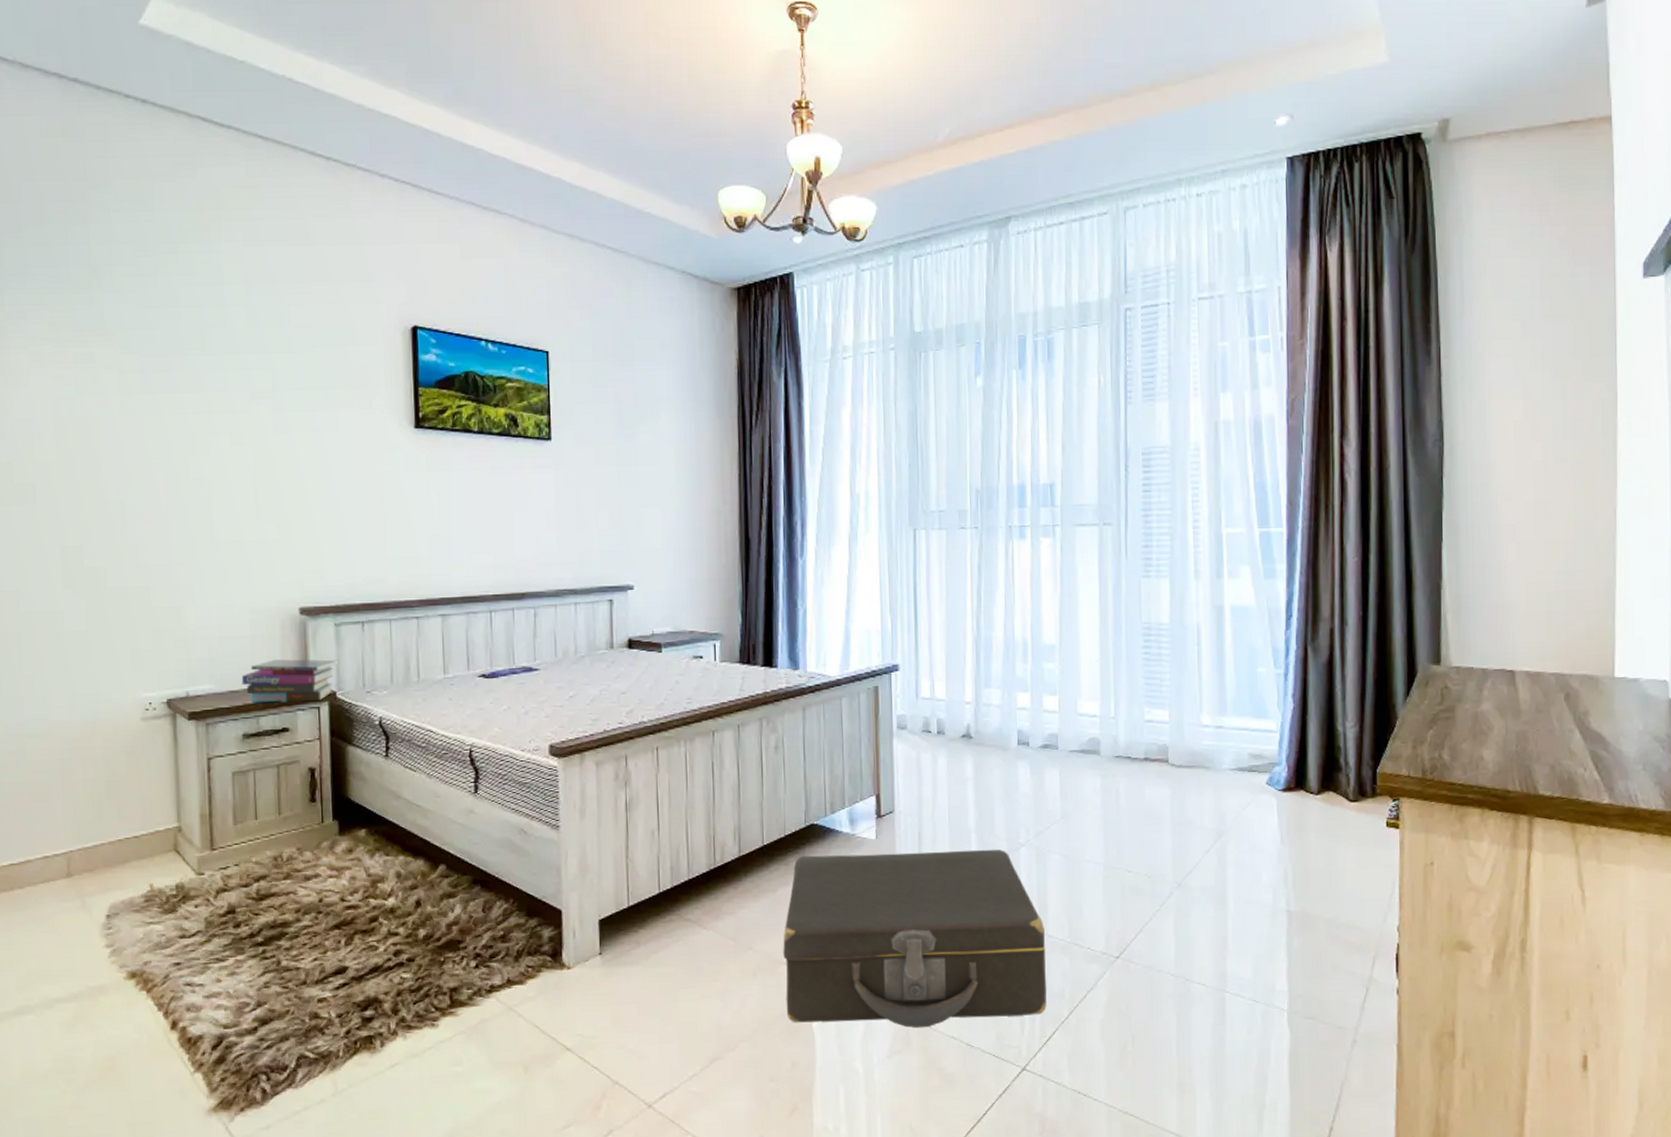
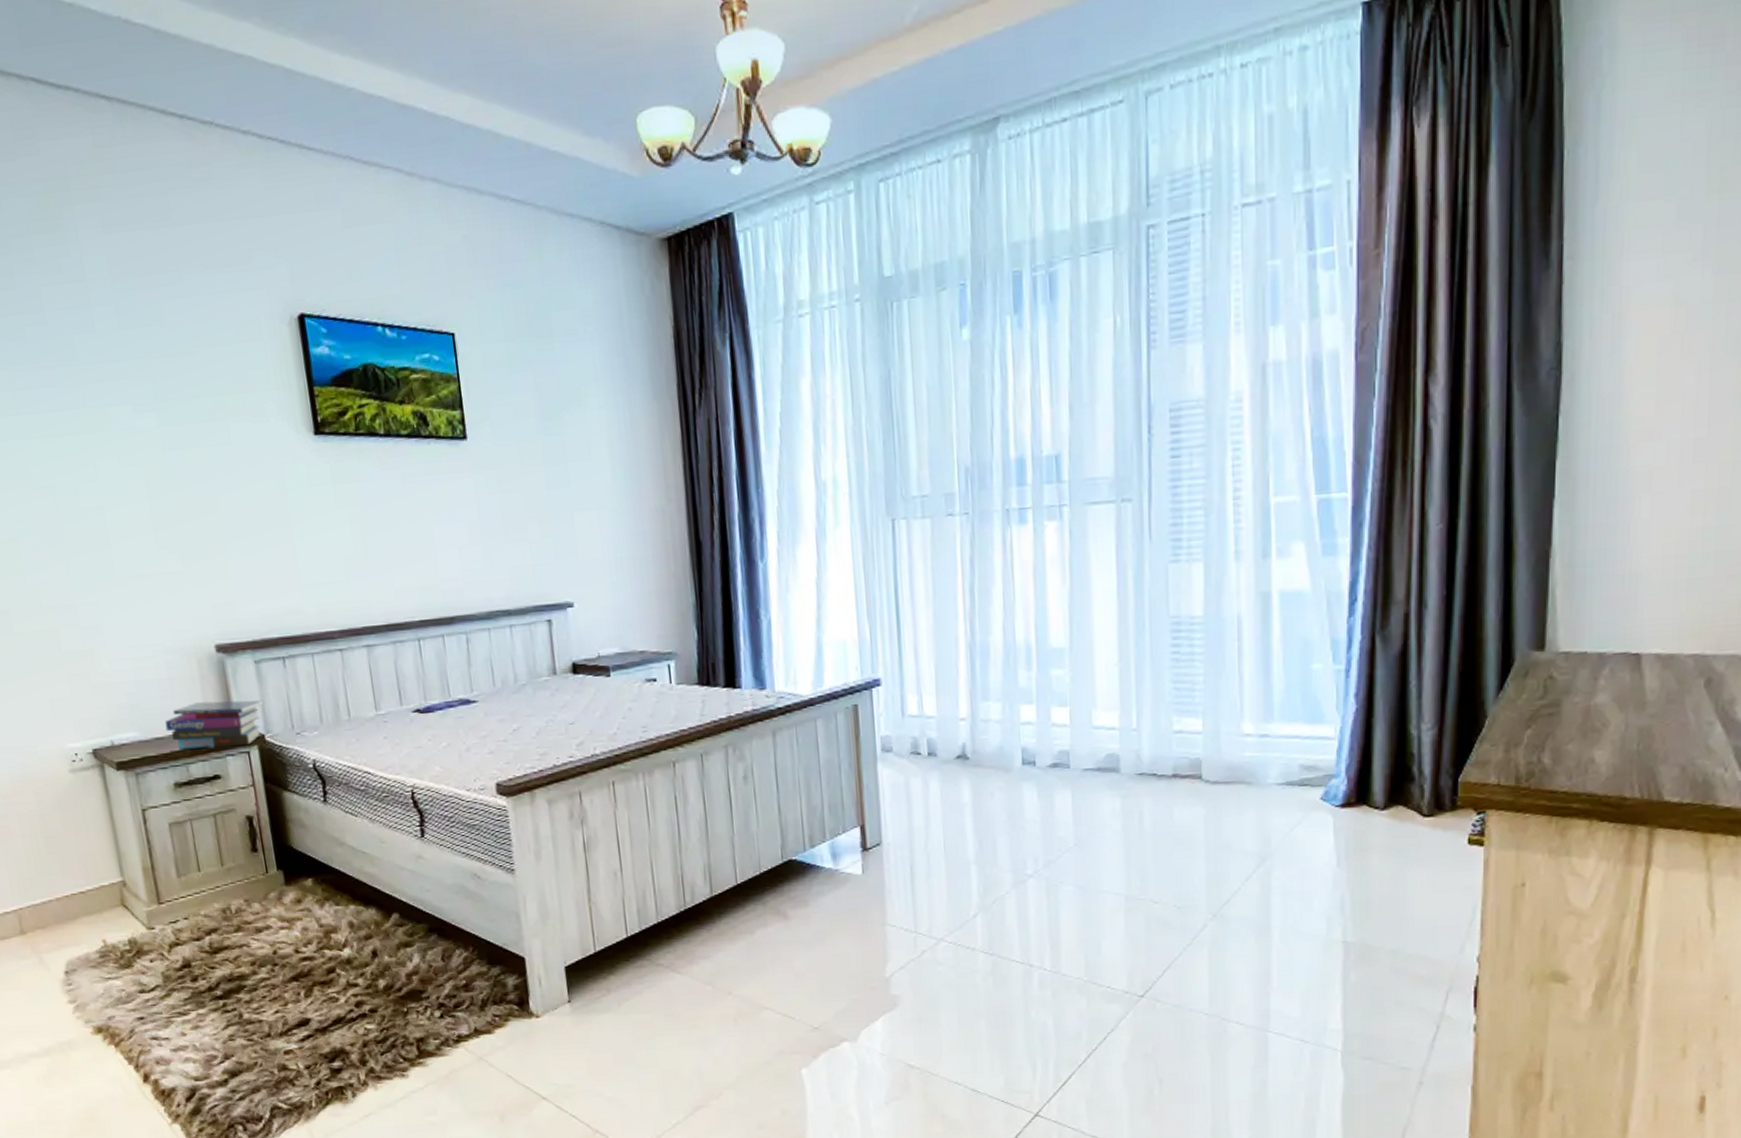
suitcase: present [783,849,1047,1028] -> none [764,881,1062,1073]

